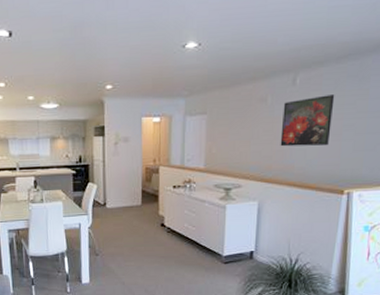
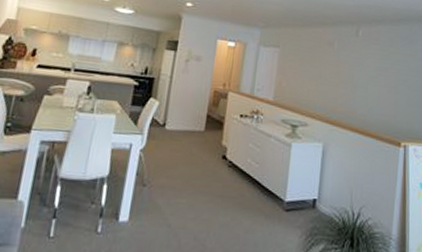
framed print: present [280,95,335,147] -> none [345,49,391,97]

